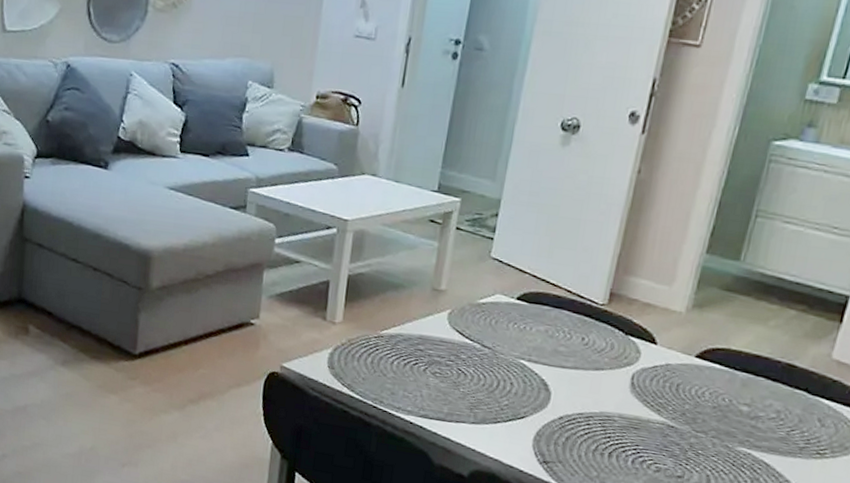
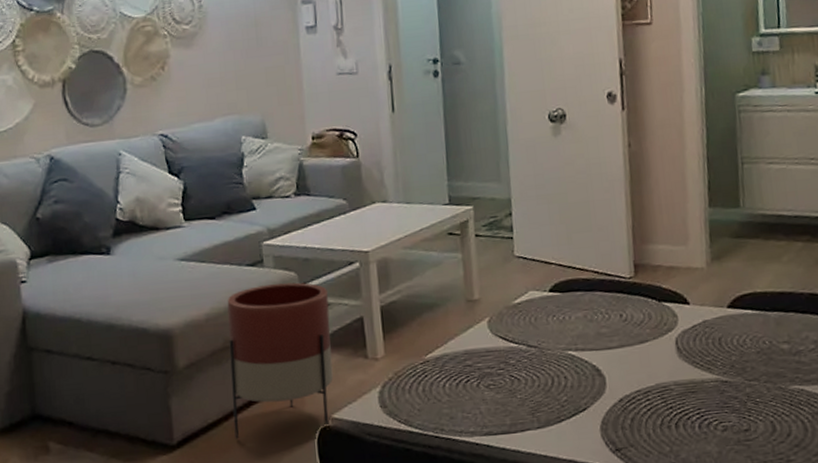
planter: none [191,229,301,371] -> present [227,282,333,439]

